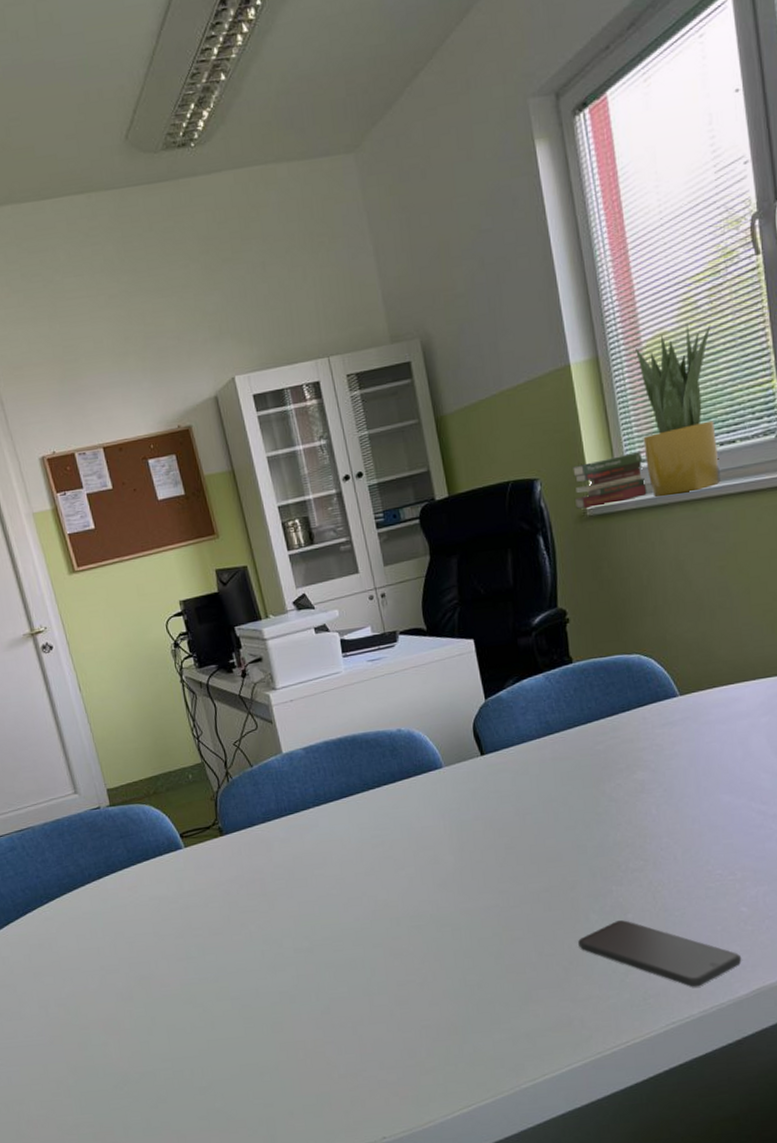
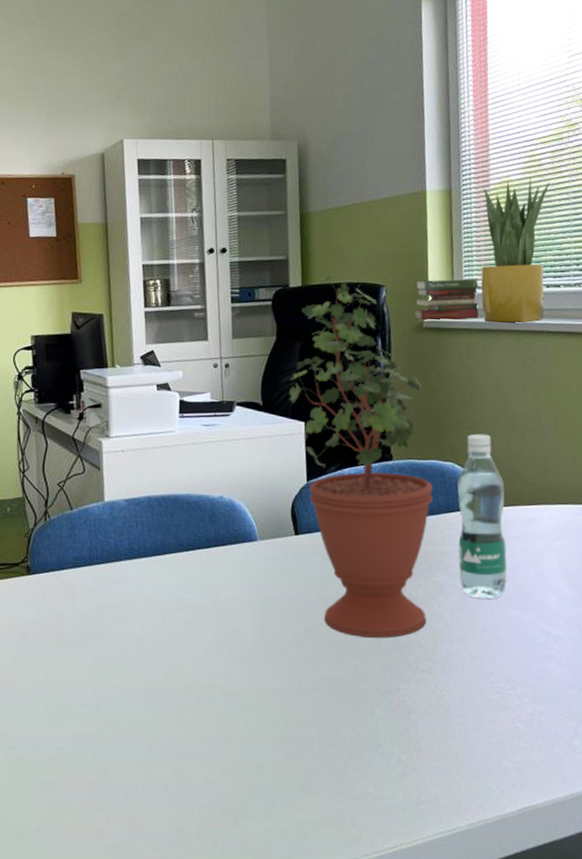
potted plant: none [451,479,631,846] -> present [289,276,433,638]
smartphone: present [578,920,742,987] -> none [361,720,512,798]
bottle: none [645,618,713,790] -> present [456,434,507,599]

